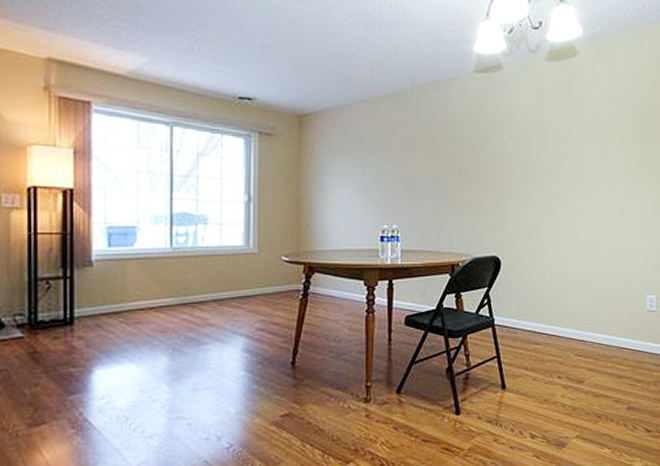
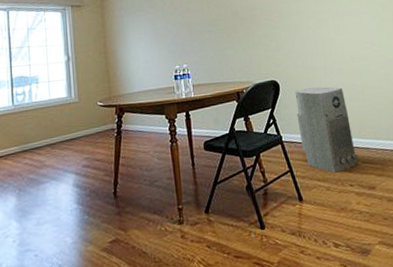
air purifier: none [514,269,572,363] -> present [294,87,358,173]

